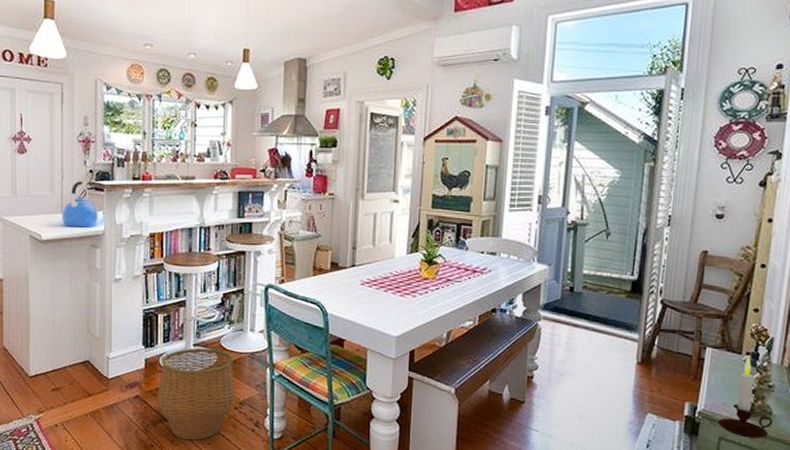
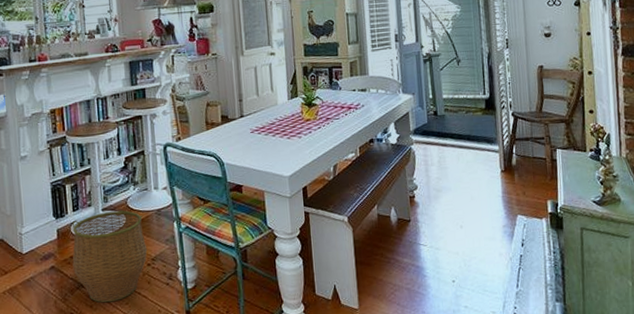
candle: present [718,355,774,439] -> none [577,151,623,225]

